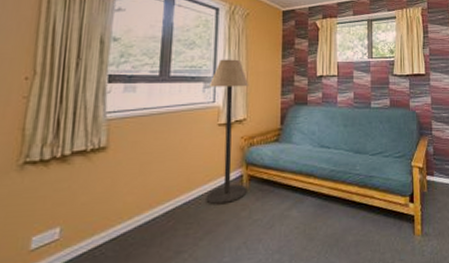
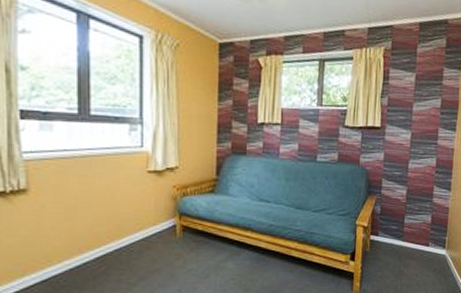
floor lamp: present [206,59,249,205] -> none [135,98,181,253]

